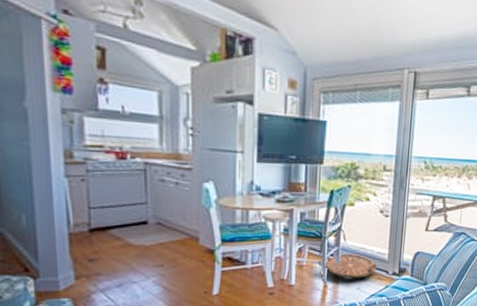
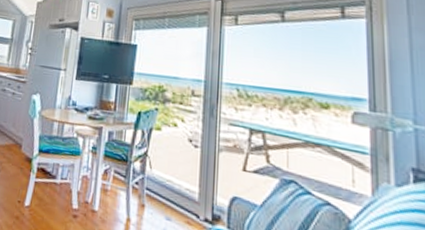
woven basket: present [318,253,378,280] -> none [122,183,187,218]

